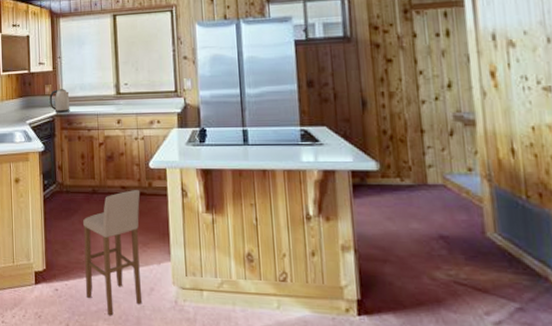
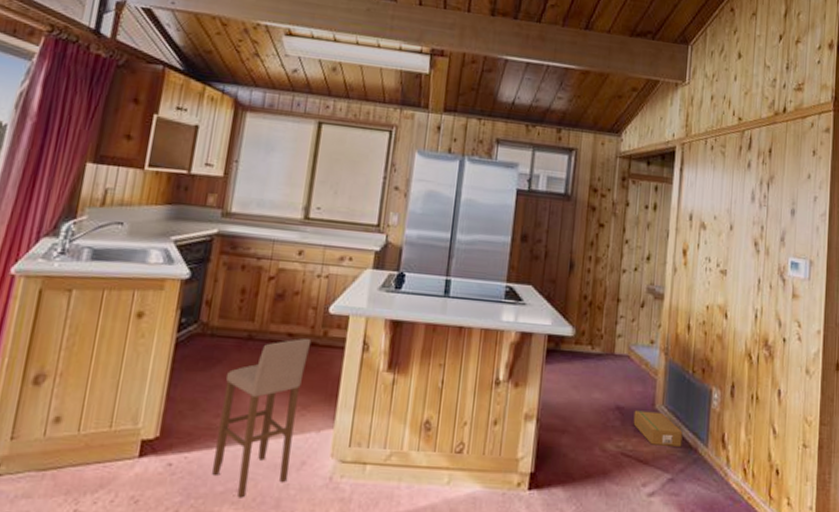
kettle: present [49,89,70,113] -> none [210,201,241,233]
box: none [461,239,527,275] -> present [633,410,683,447]

